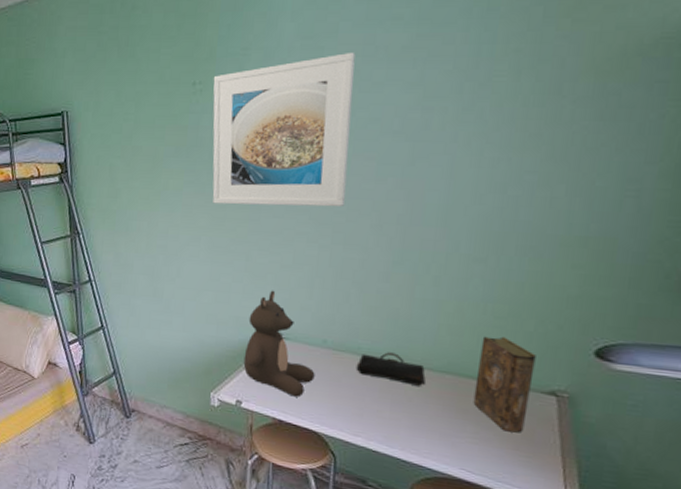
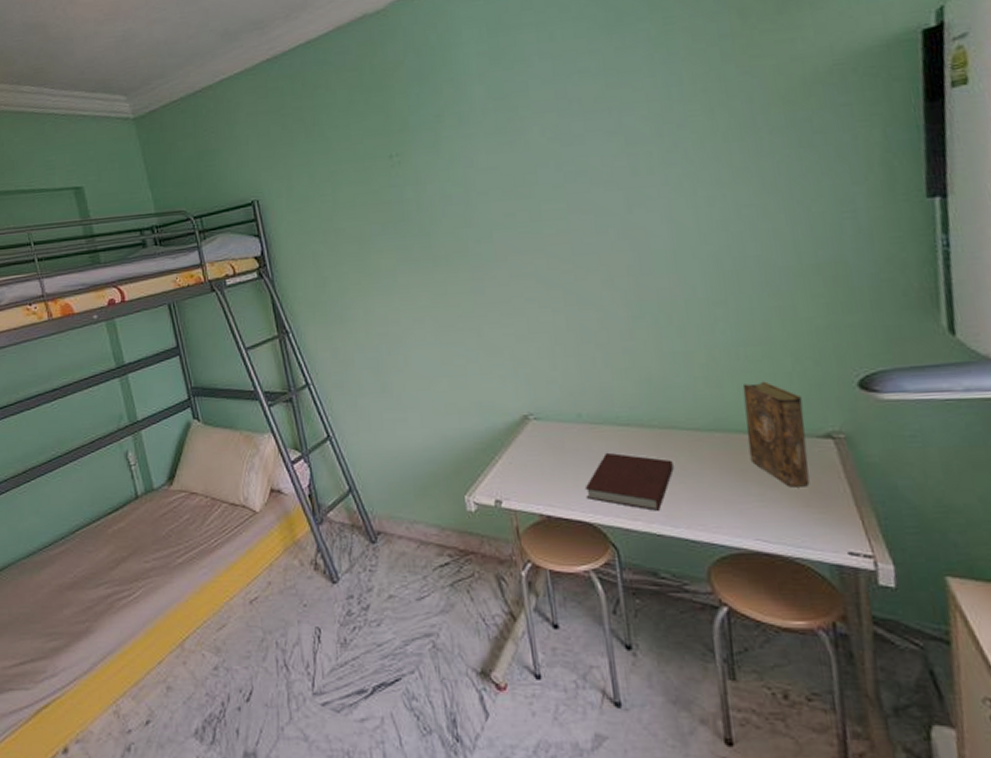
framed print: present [212,51,356,208] -> none [410,107,571,280]
teddy bear: present [243,290,315,397] -> none [492,366,577,486]
notebook: none [316,376,401,431] -> present [585,452,674,511]
pencil case: present [356,352,426,387] -> none [618,417,695,452]

